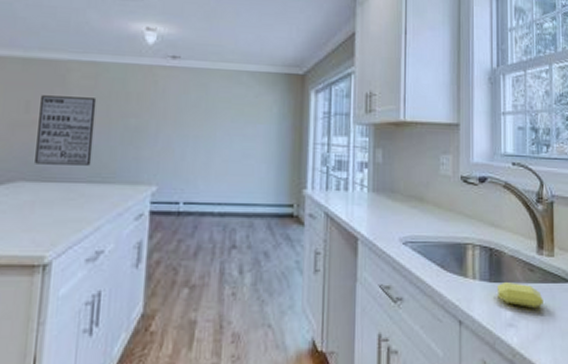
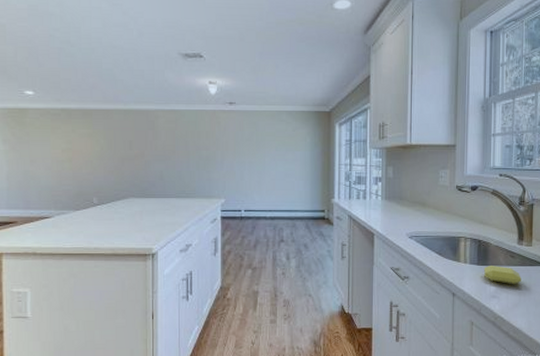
wall art: present [35,95,97,166] -> none [139,137,178,186]

